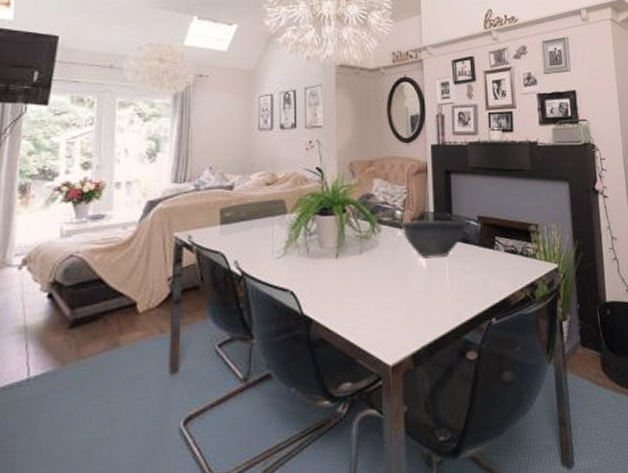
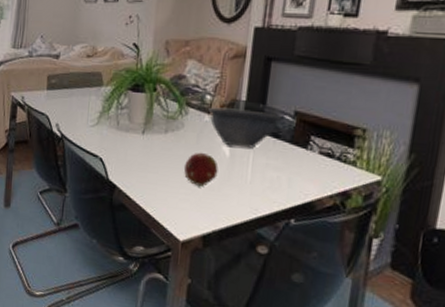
fruit: none [383,267,418,303] -> present [183,152,219,186]

